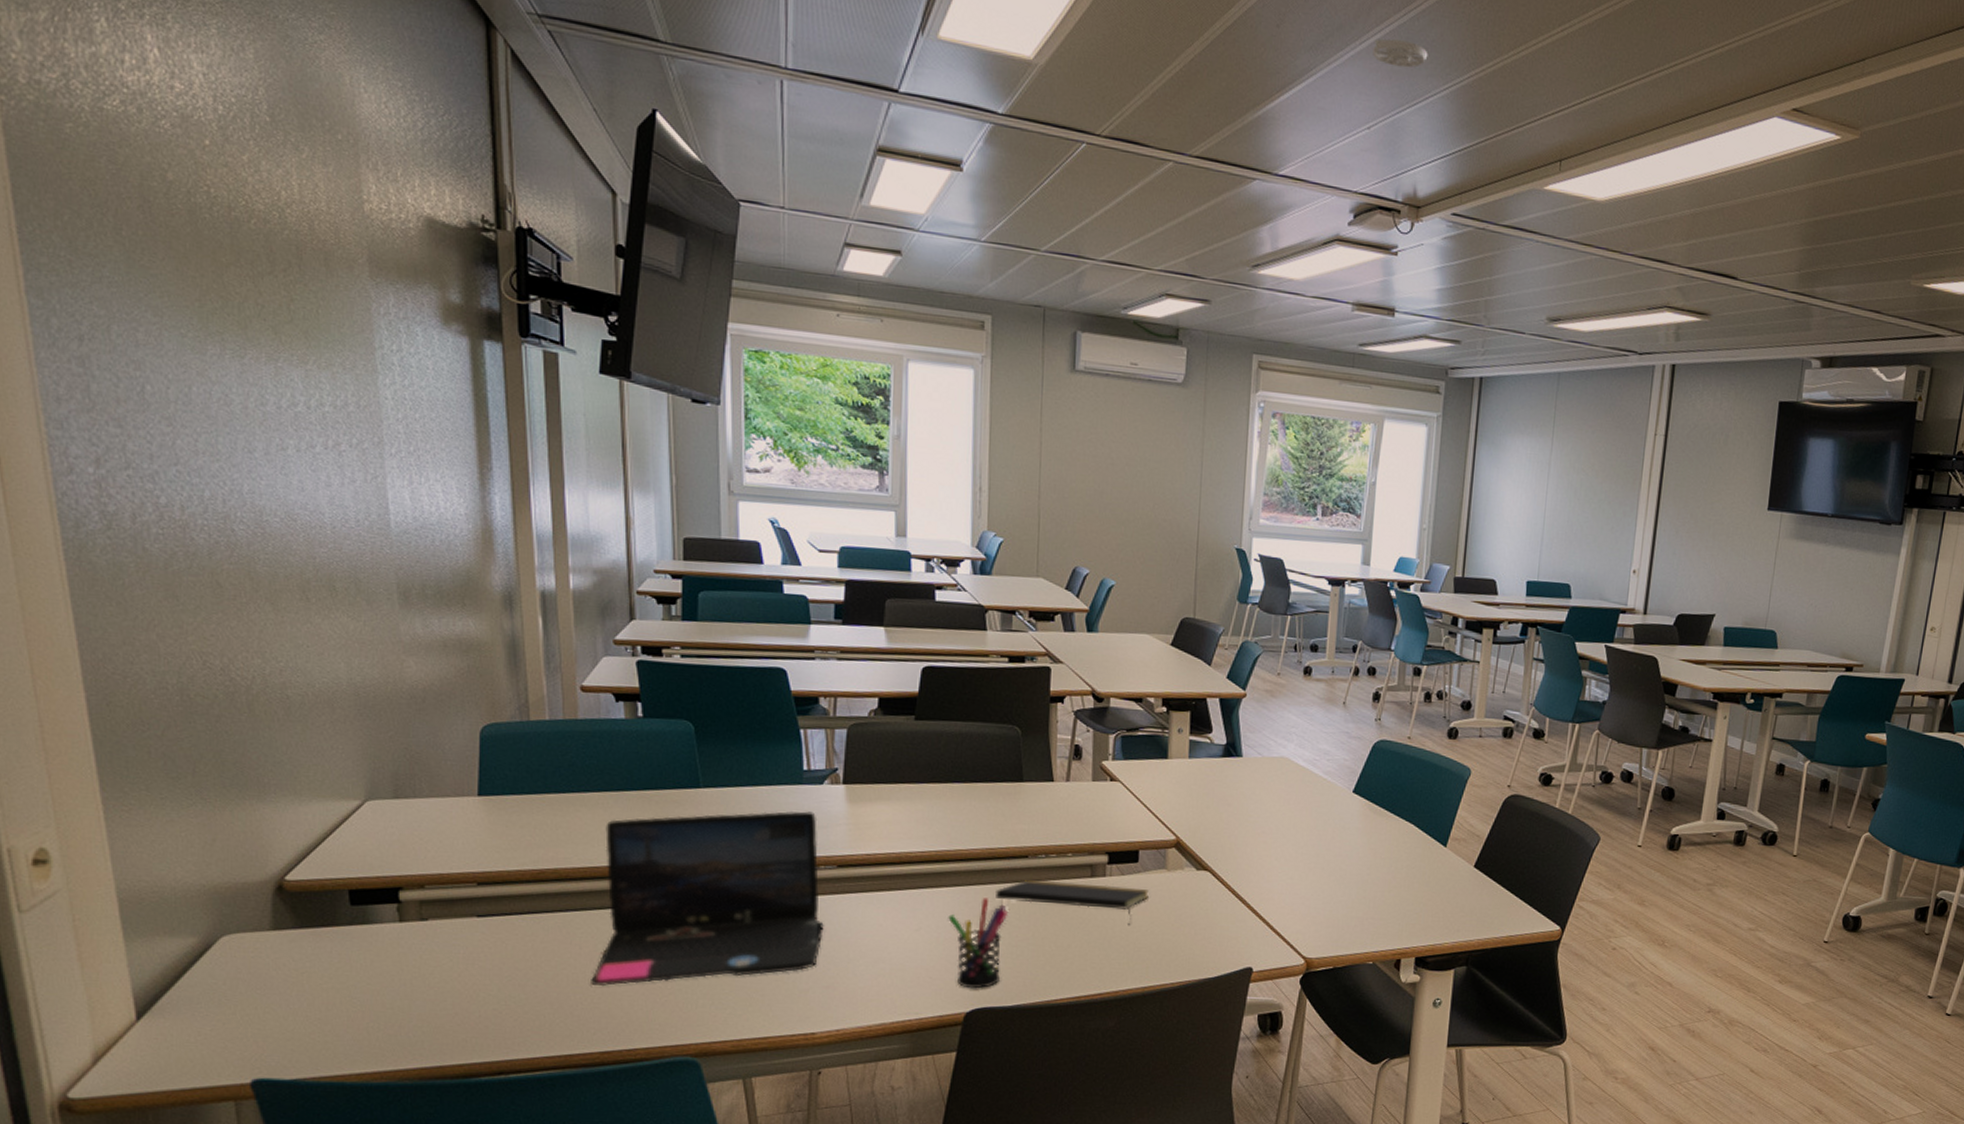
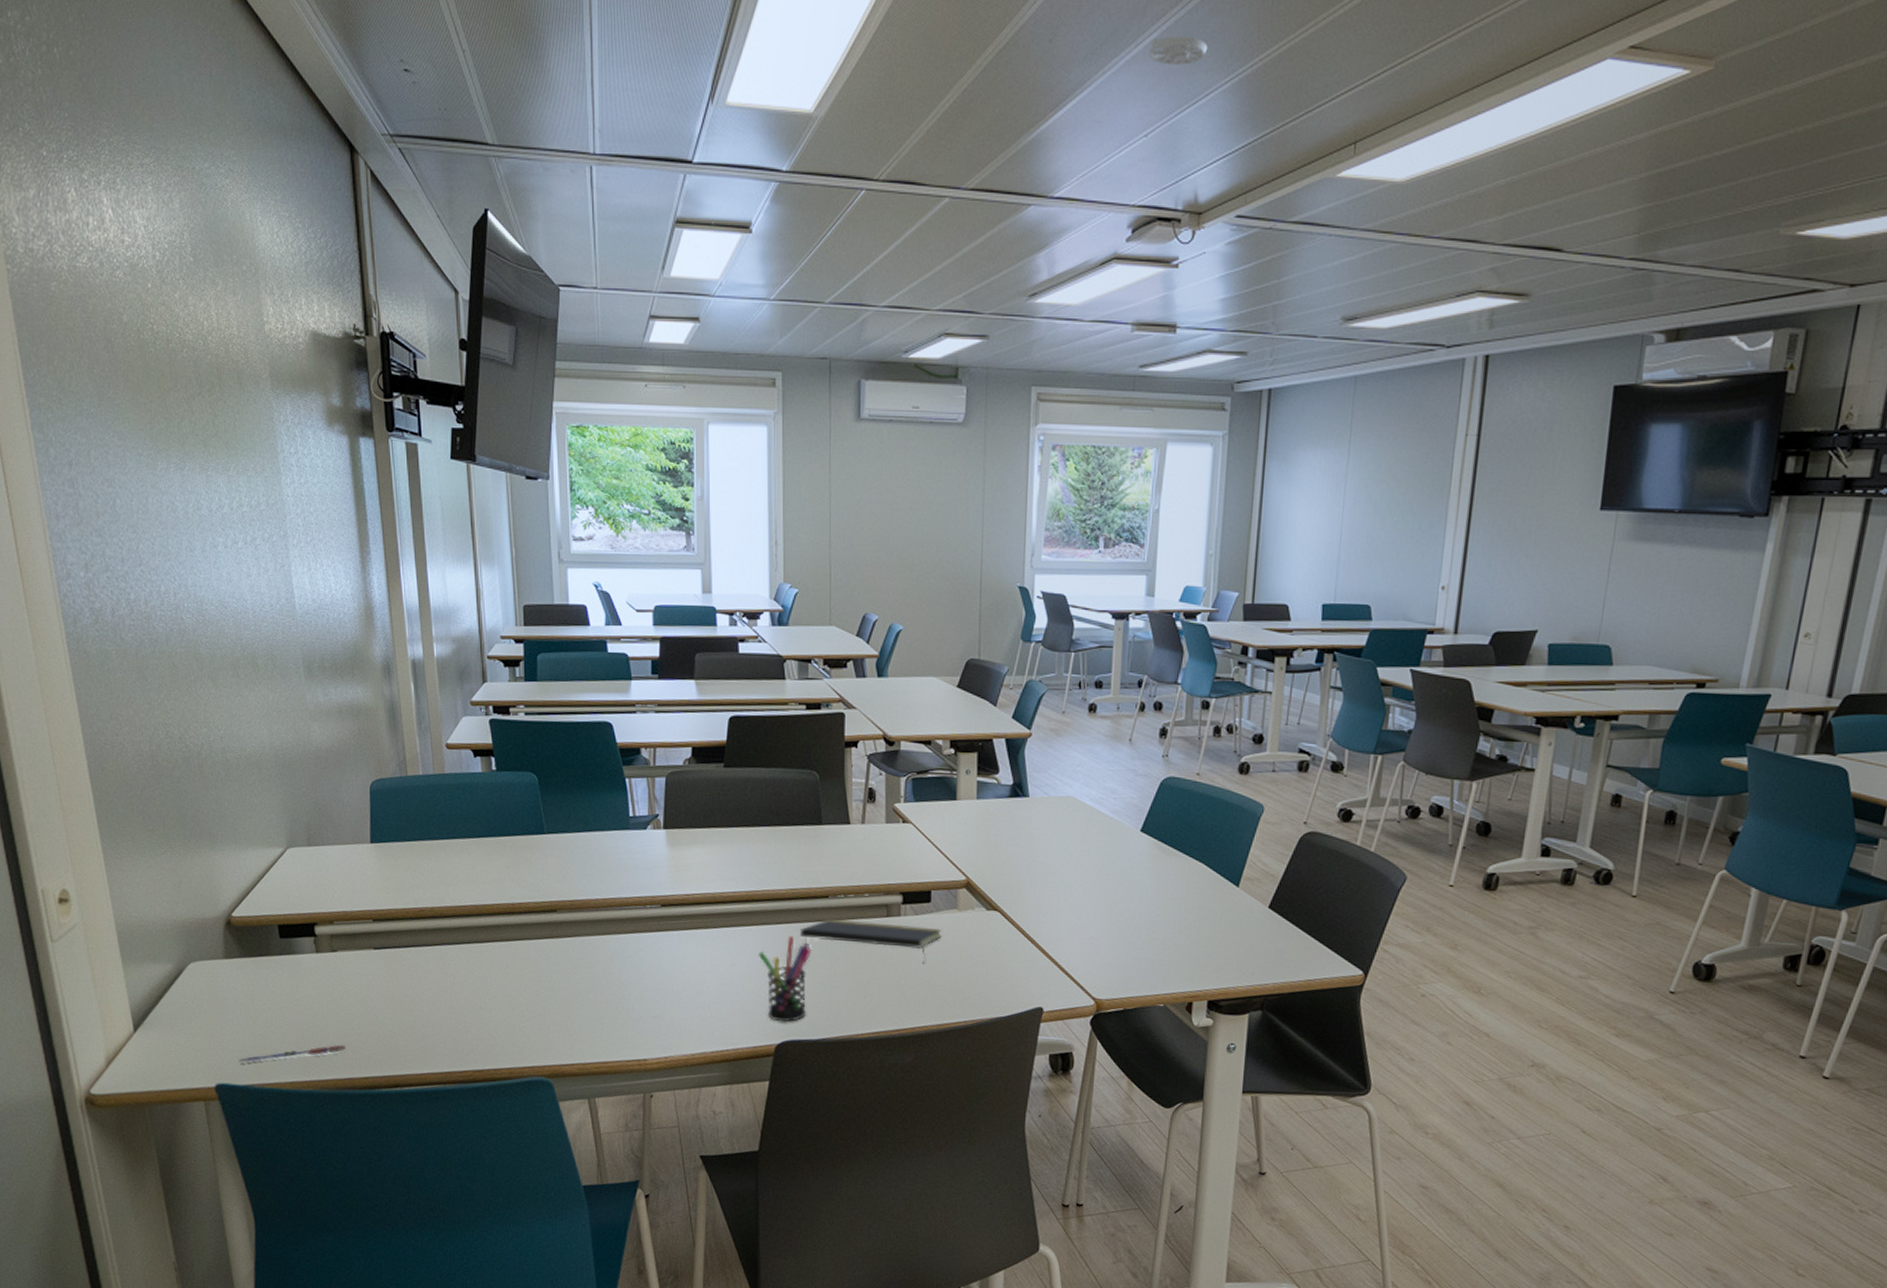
pen: none [286,1027,434,1053] -> present [239,1044,346,1063]
laptop: present [591,811,824,987] -> none [463,854,651,1013]

